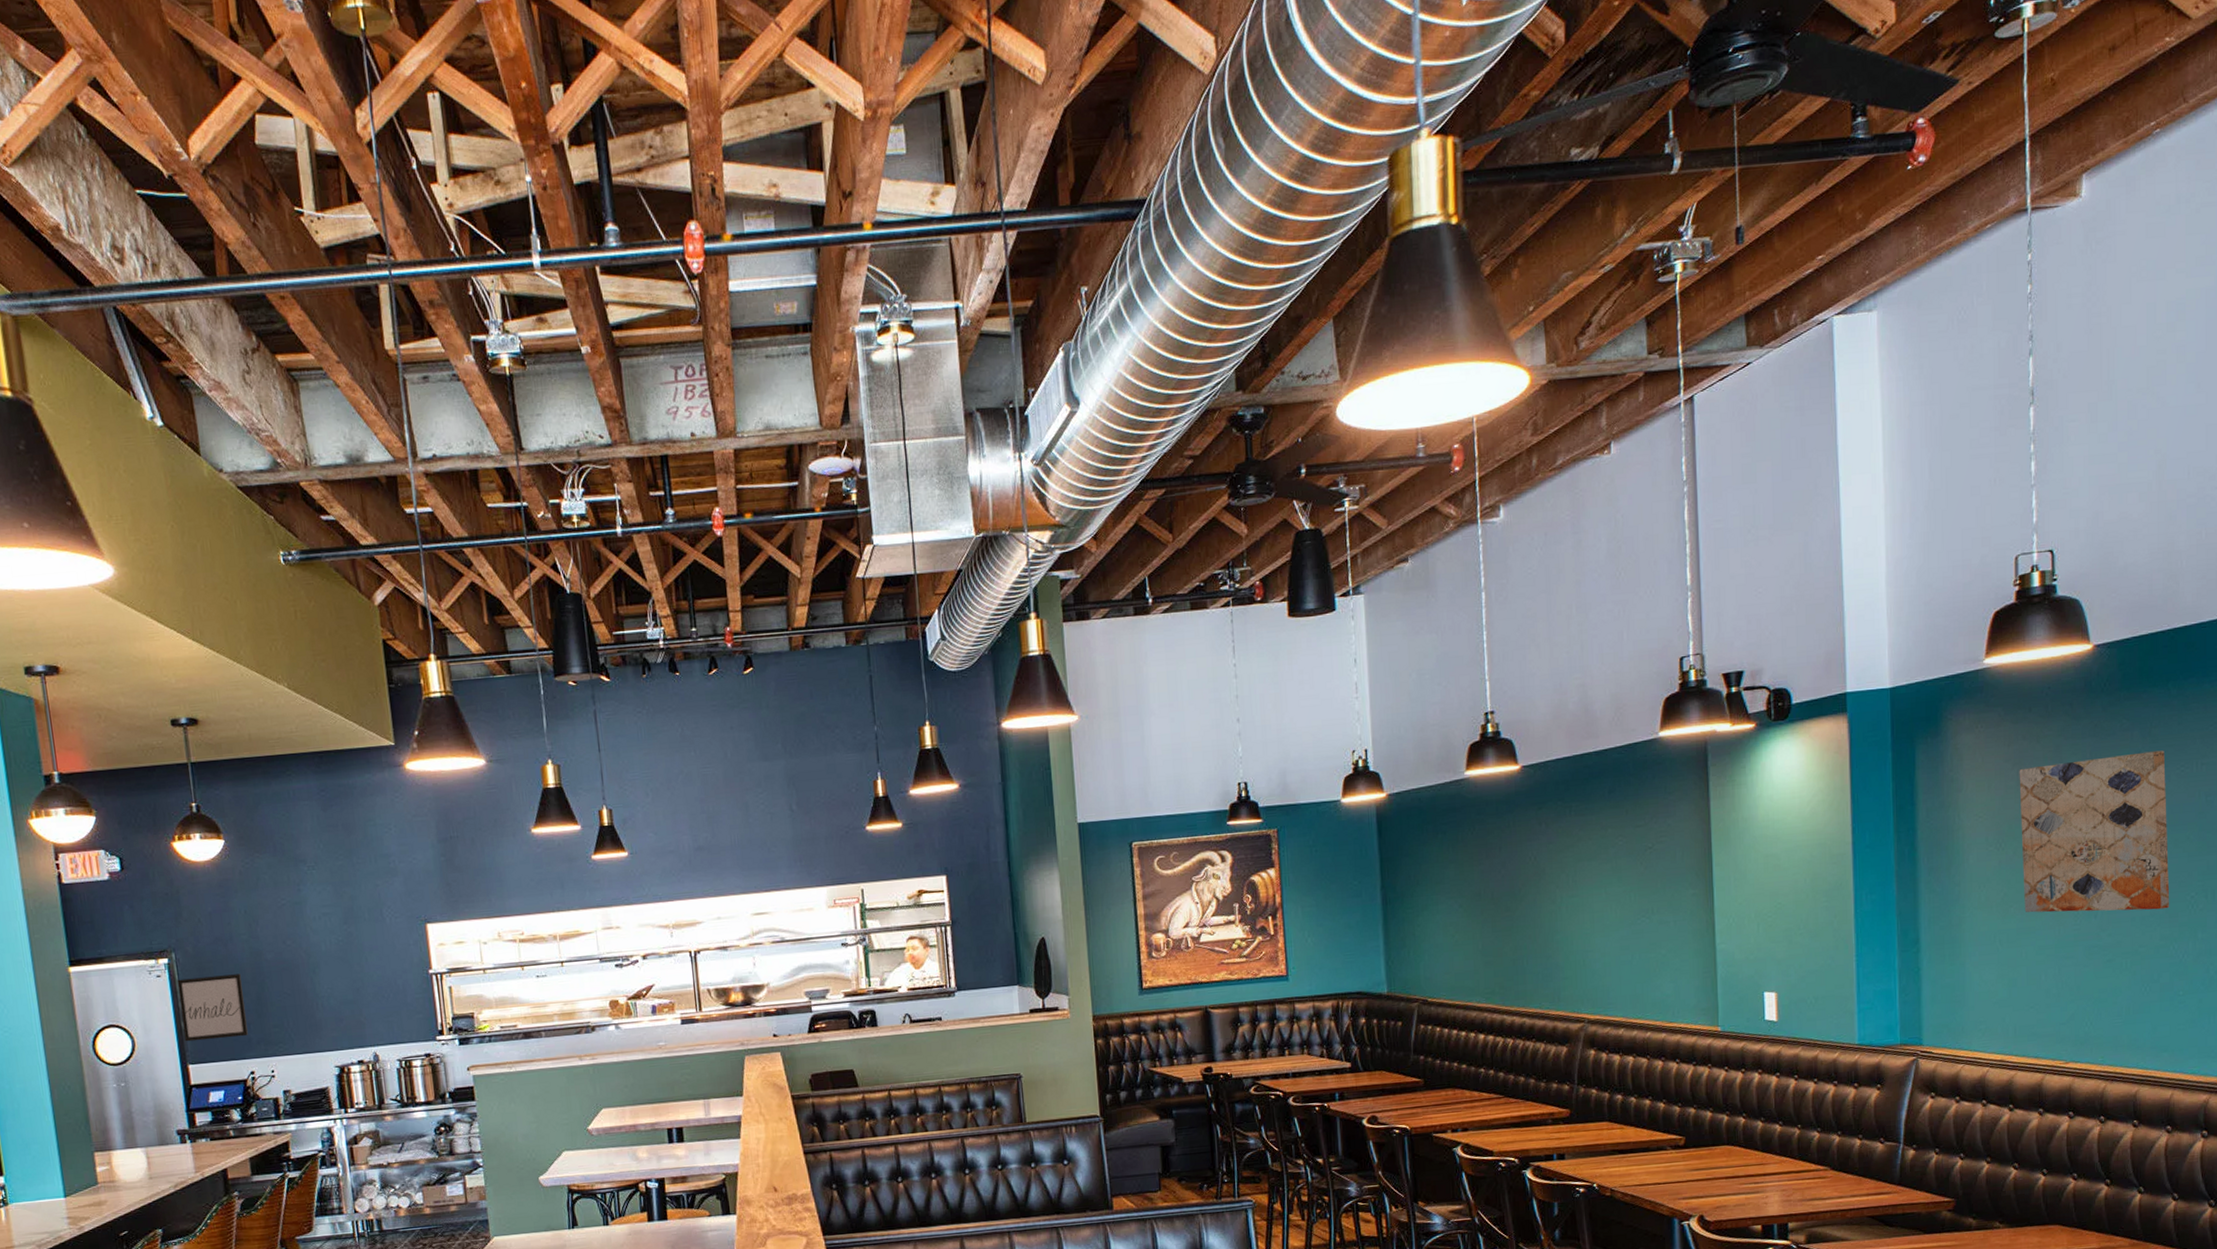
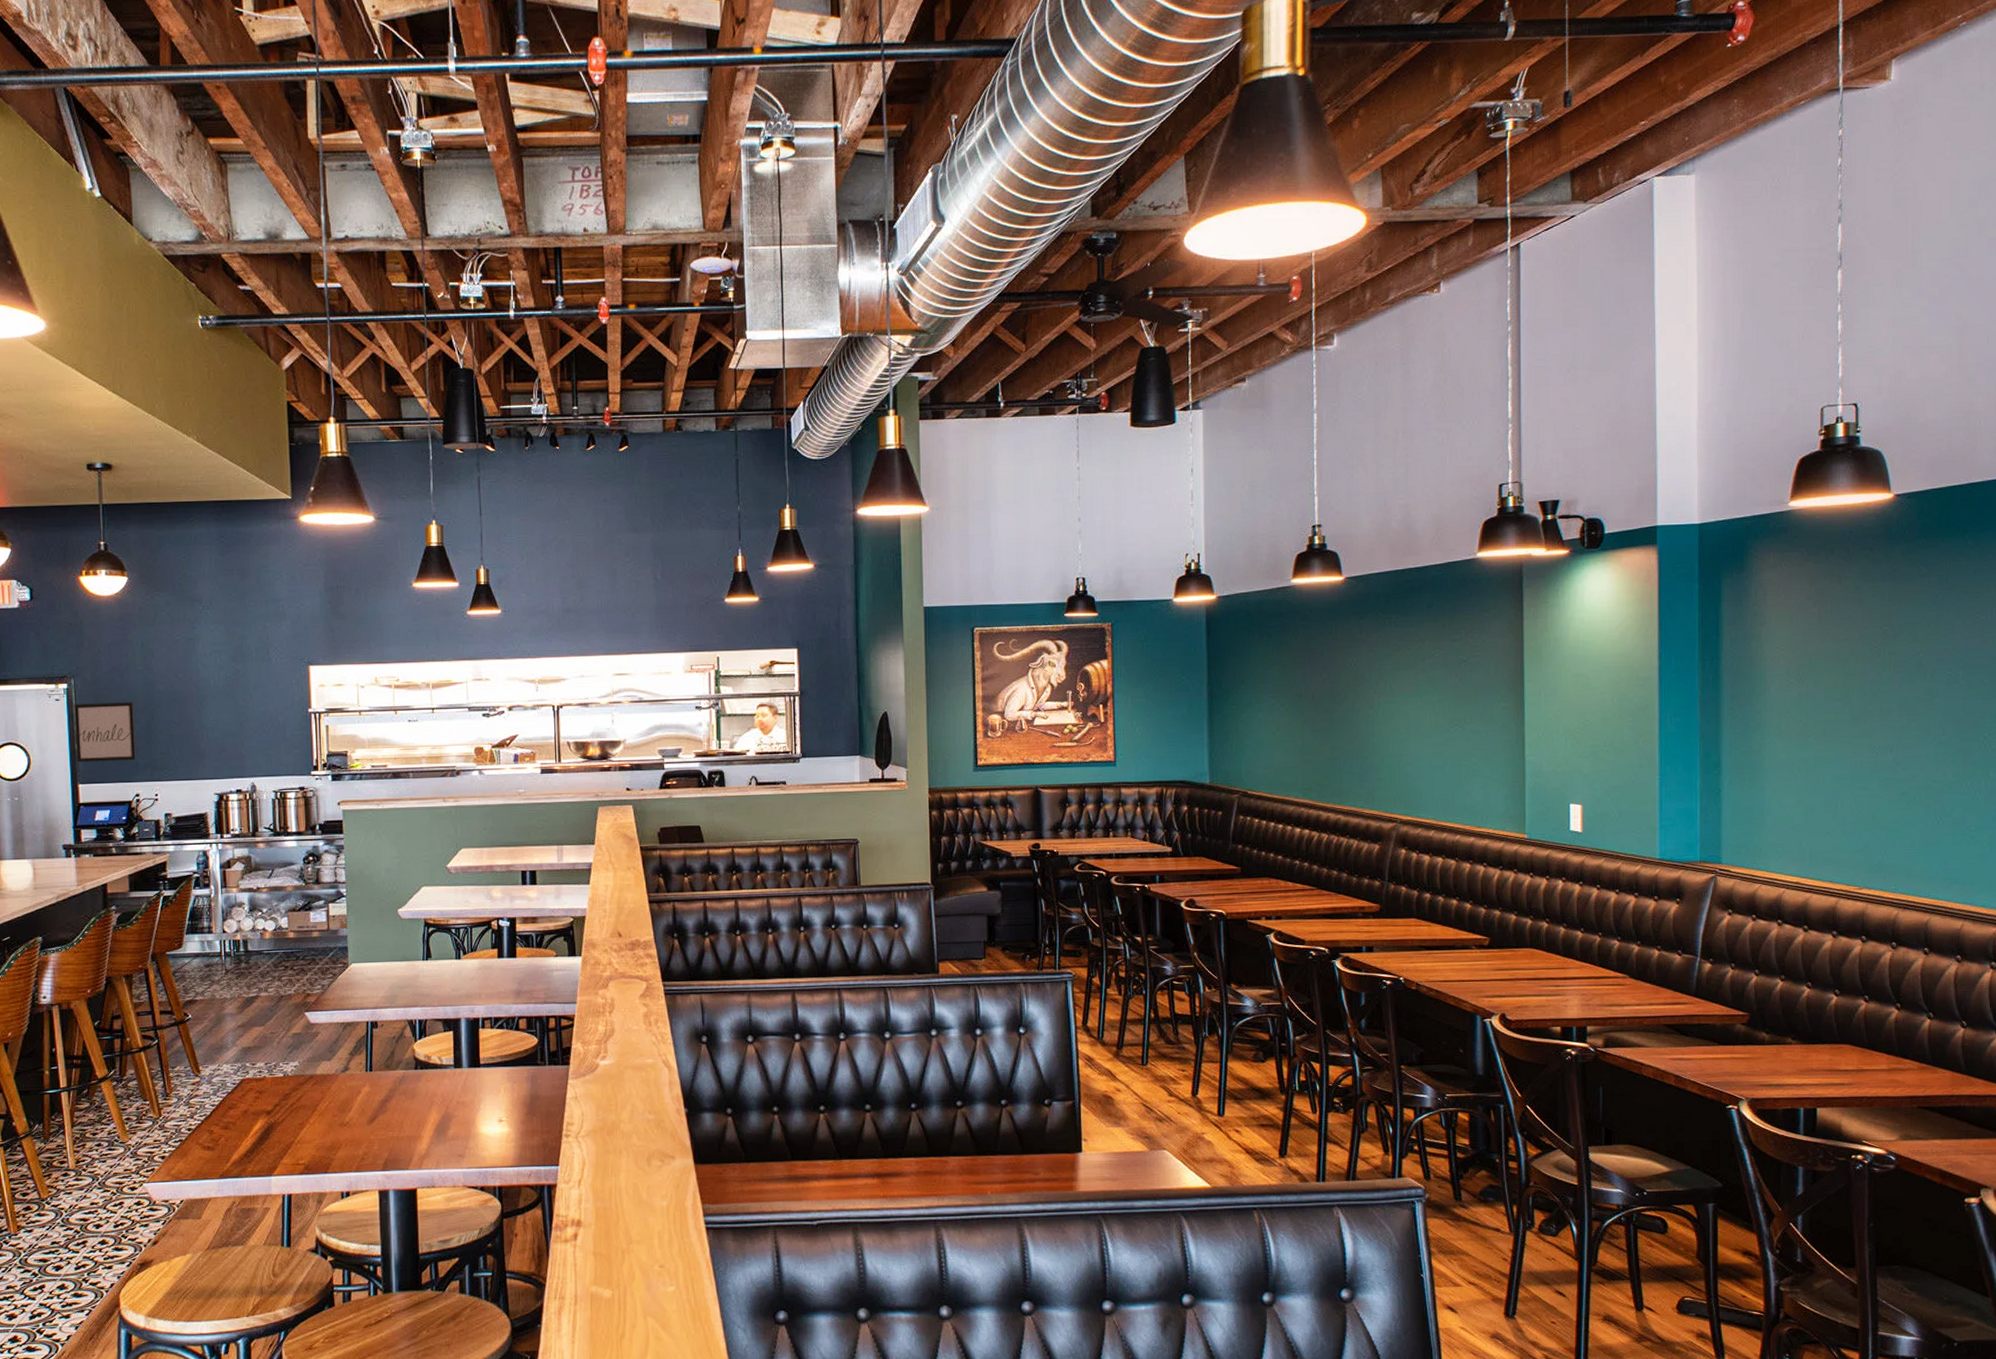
wall art: present [2019,750,2170,913] -> none [1820,597,1964,748]

